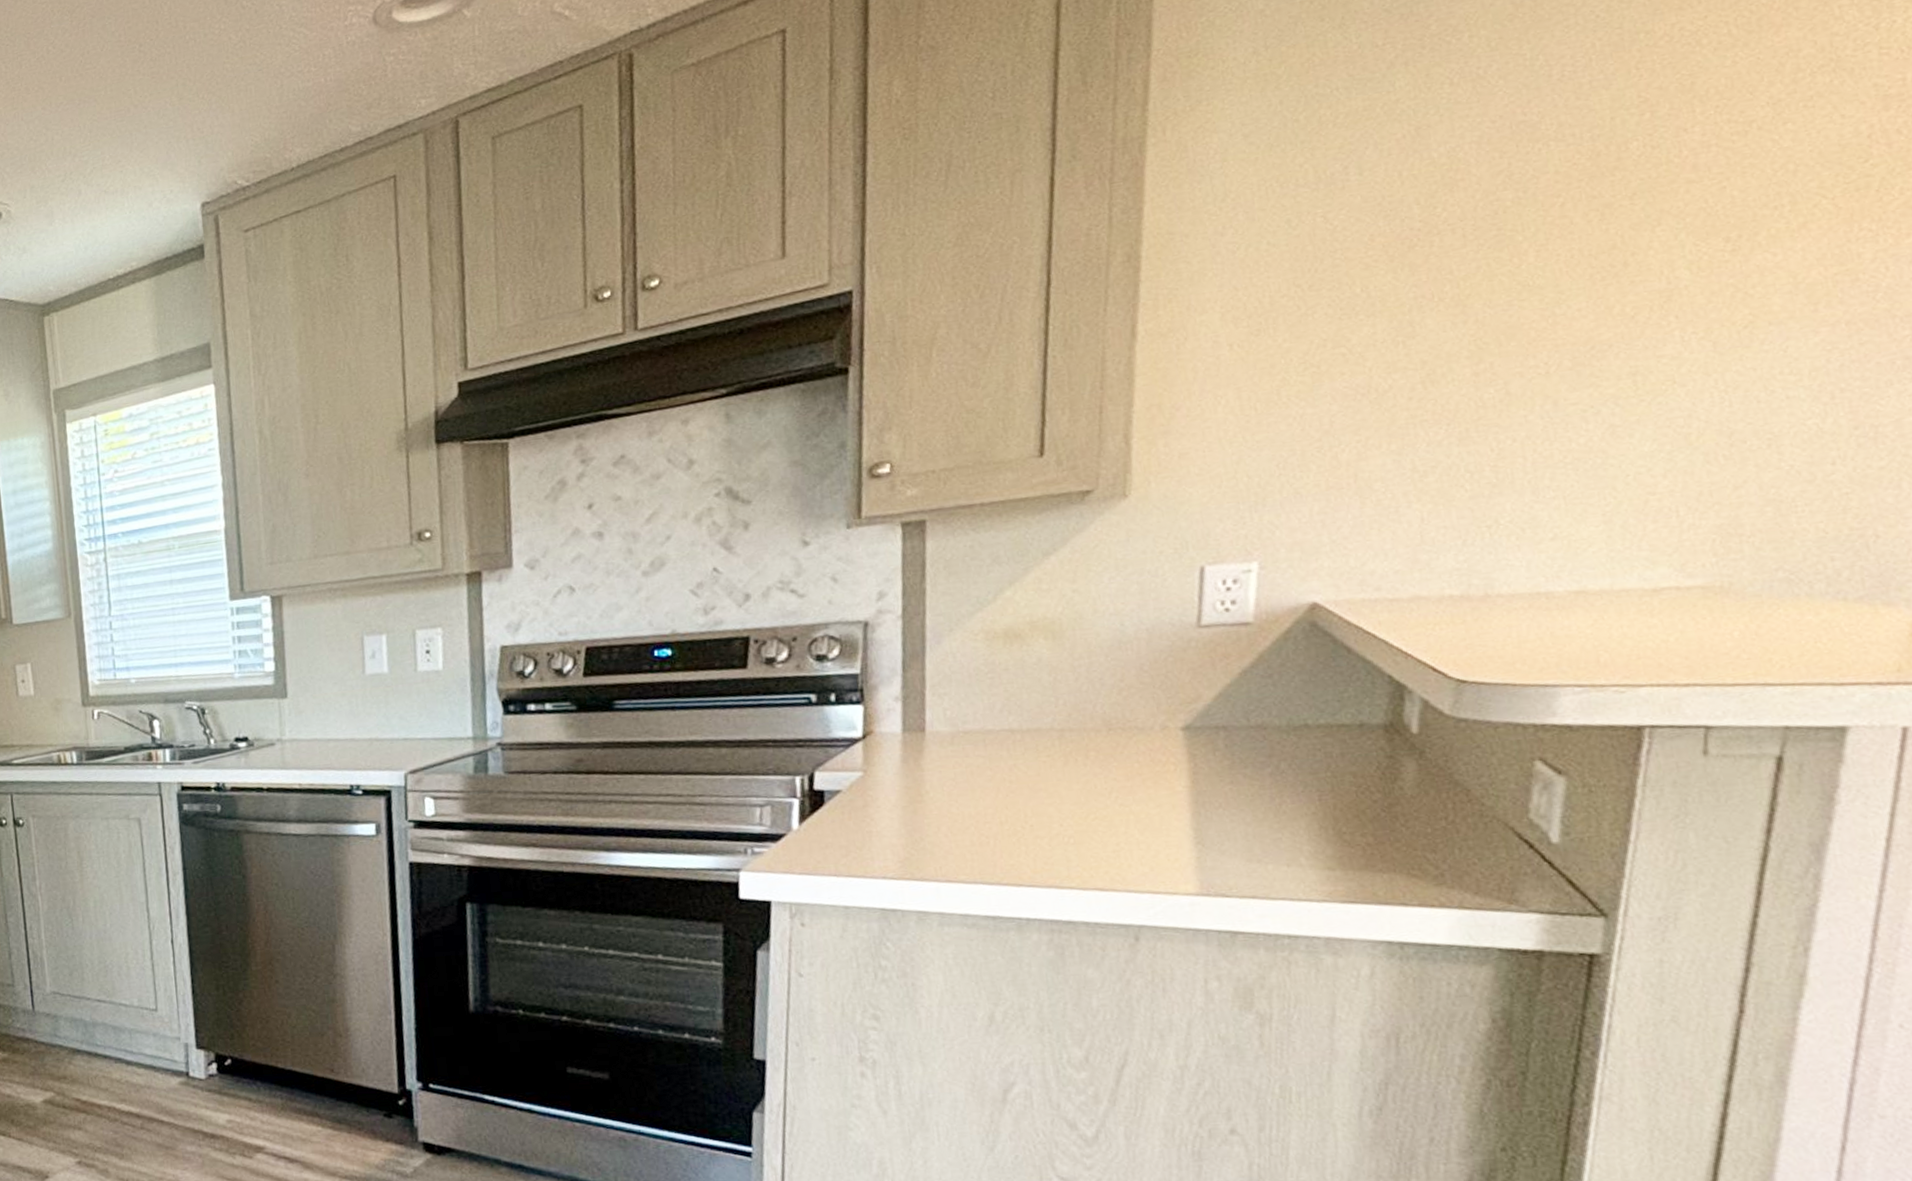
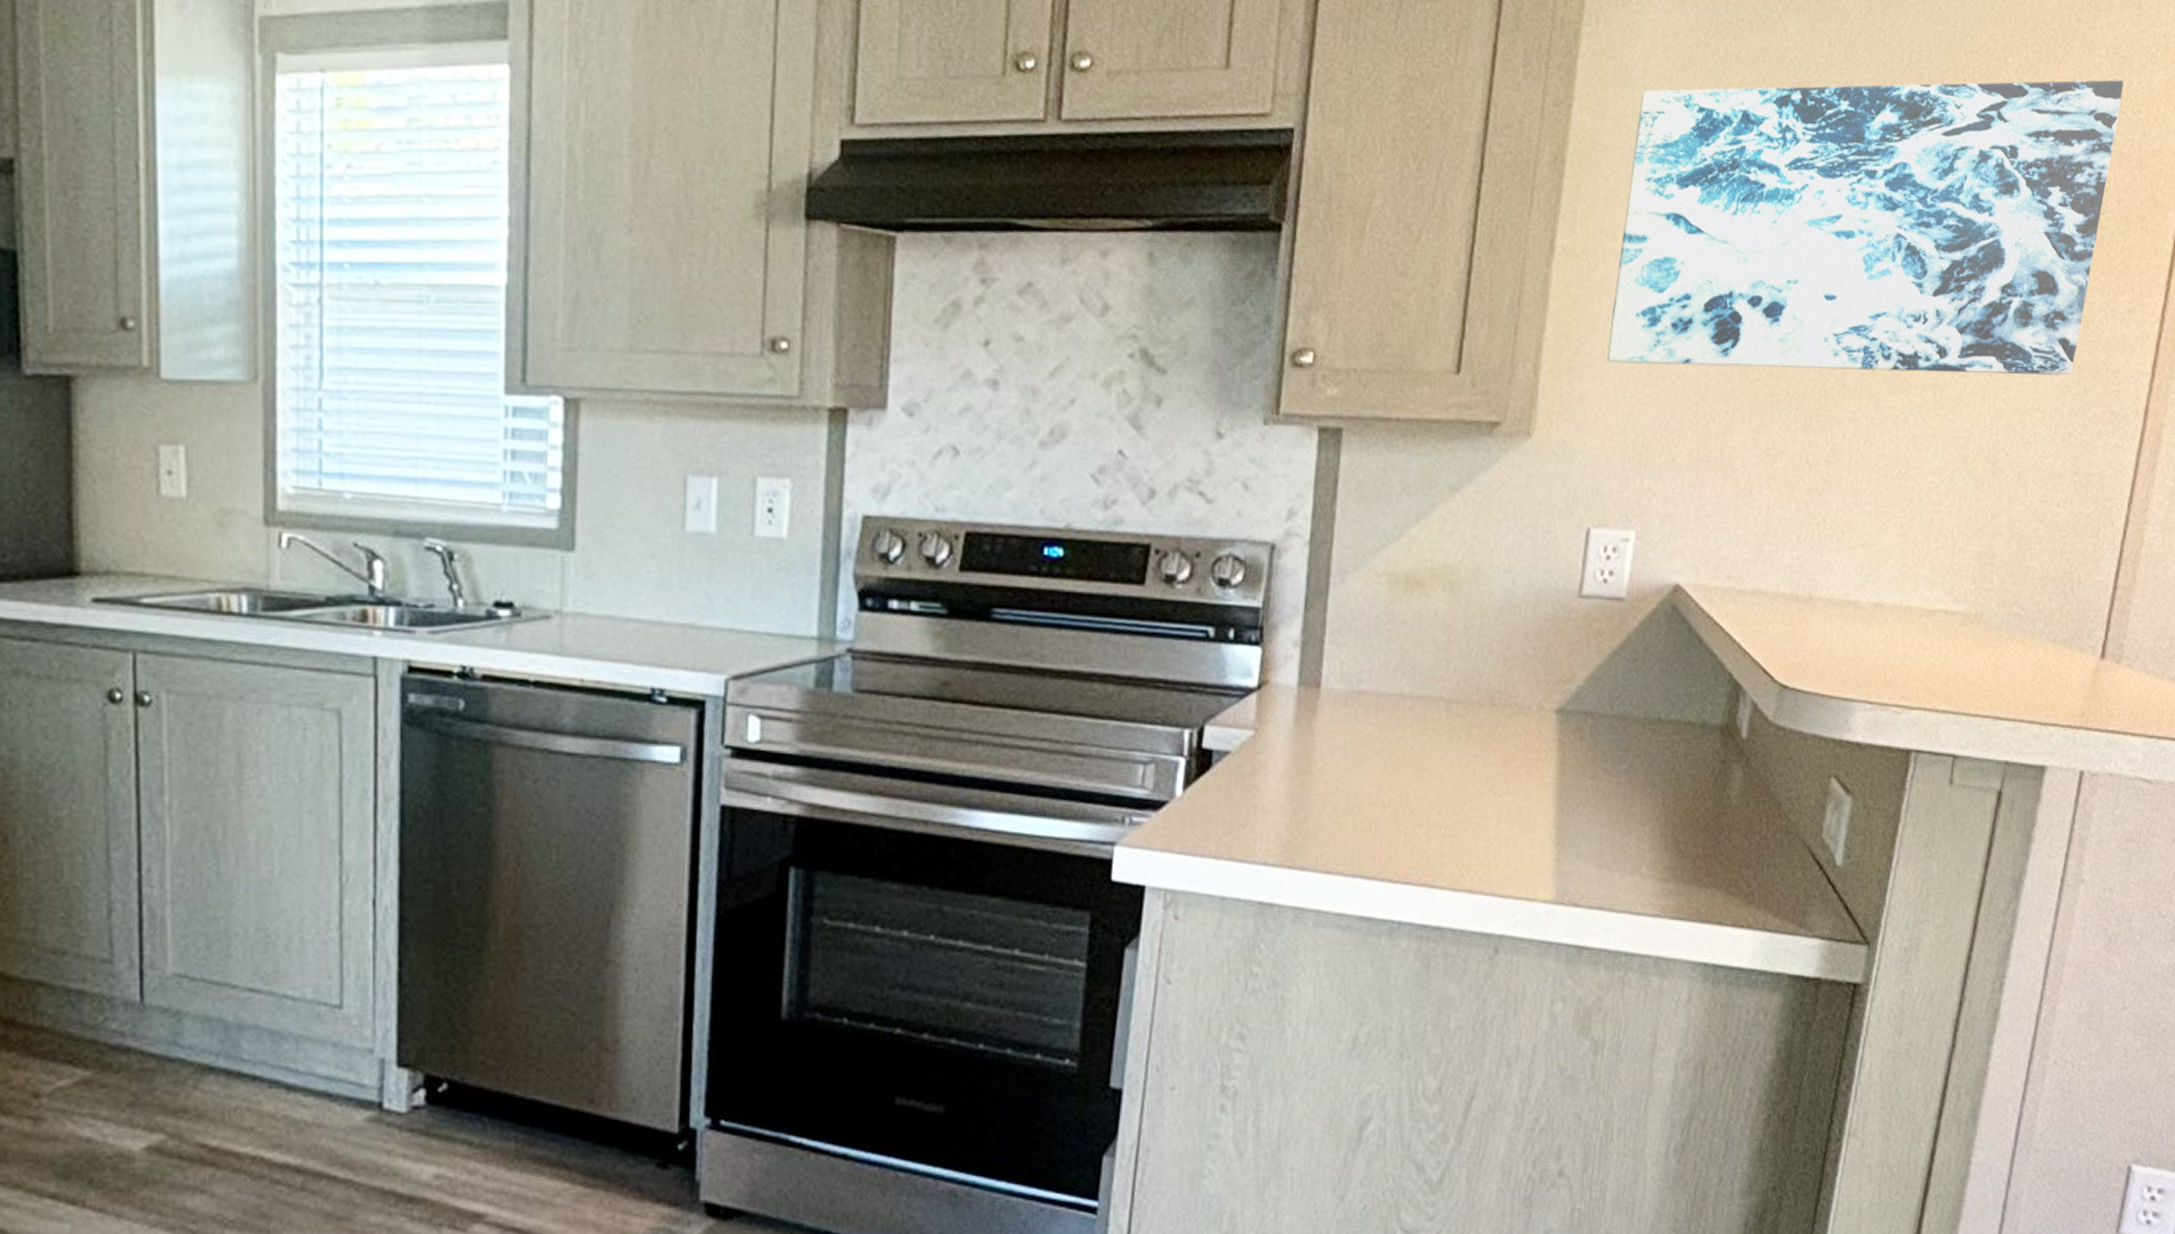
wall art: none [1206,22,1883,420] -> present [1607,79,2124,375]

